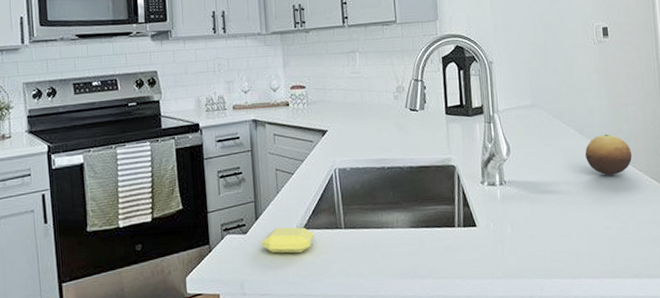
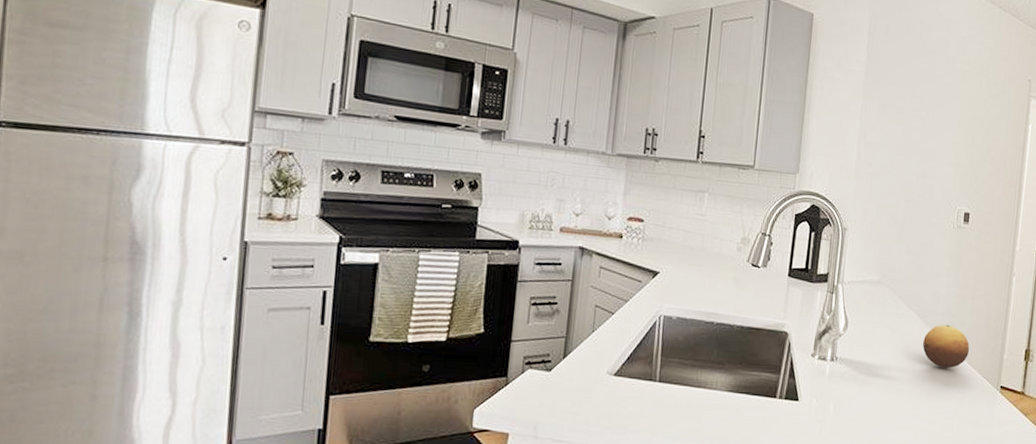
soap bar: present [262,227,315,254] -> none [566,369,625,401]

